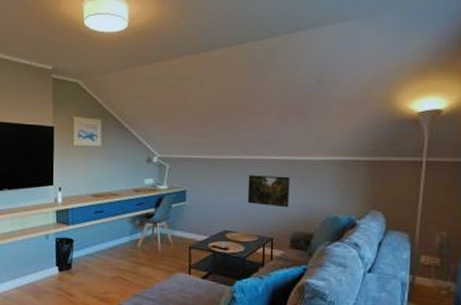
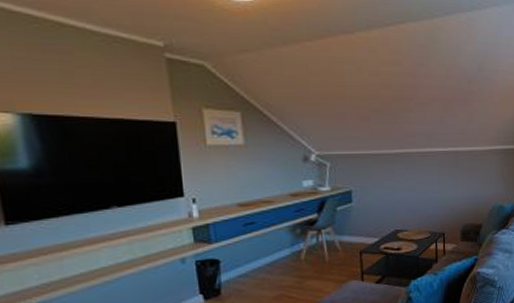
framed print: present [247,175,290,208] -> none [416,168,458,201]

